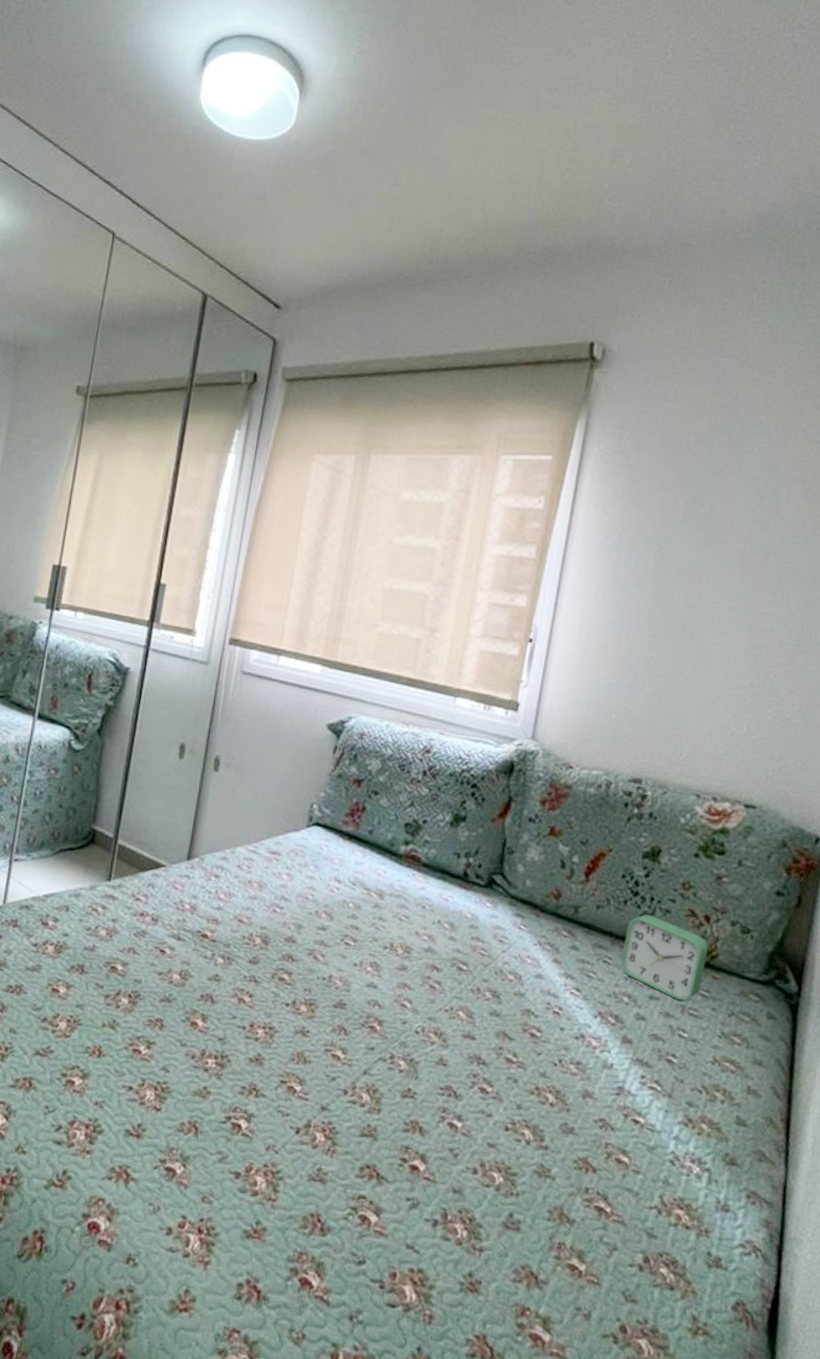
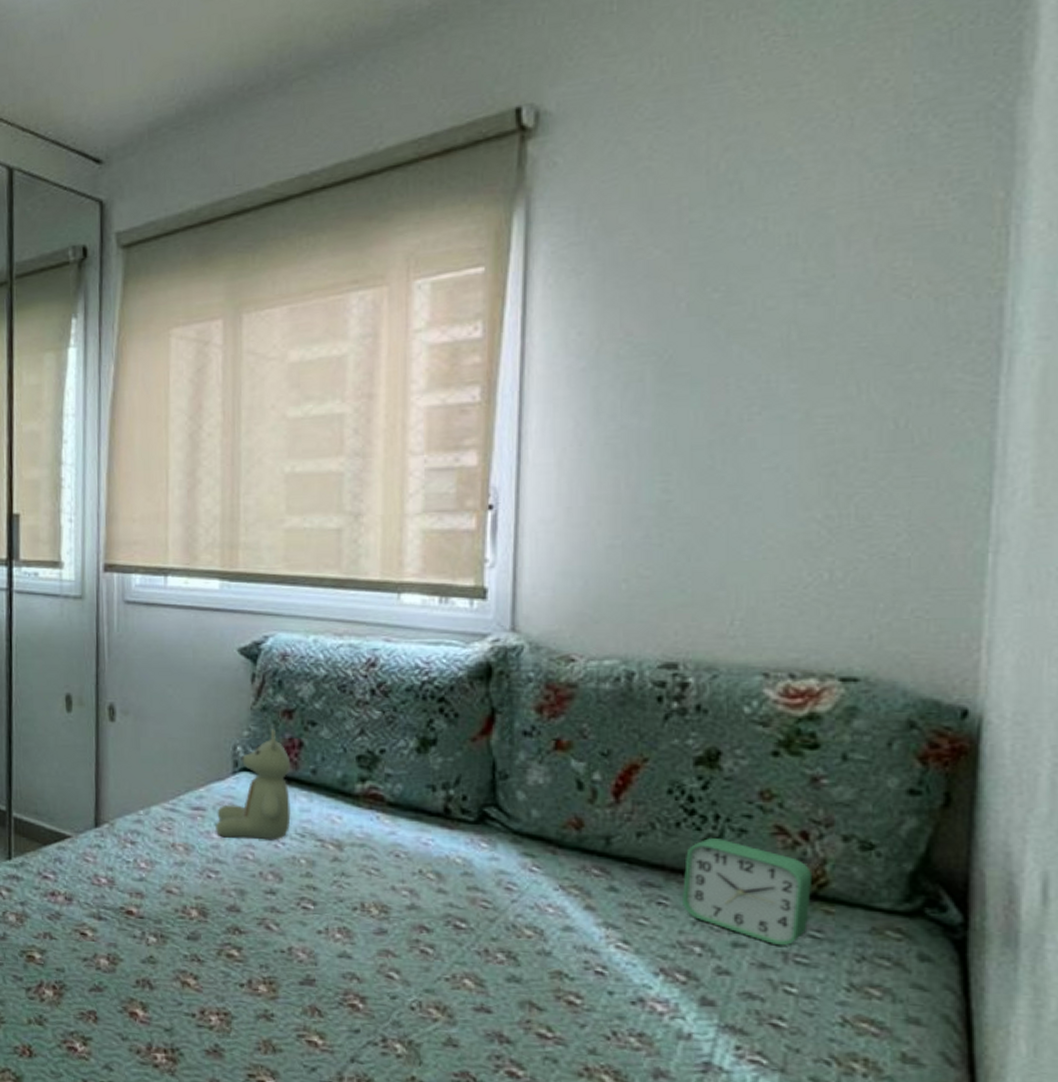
stuffed bear: none [286,793,354,886] -> present [216,729,291,840]

